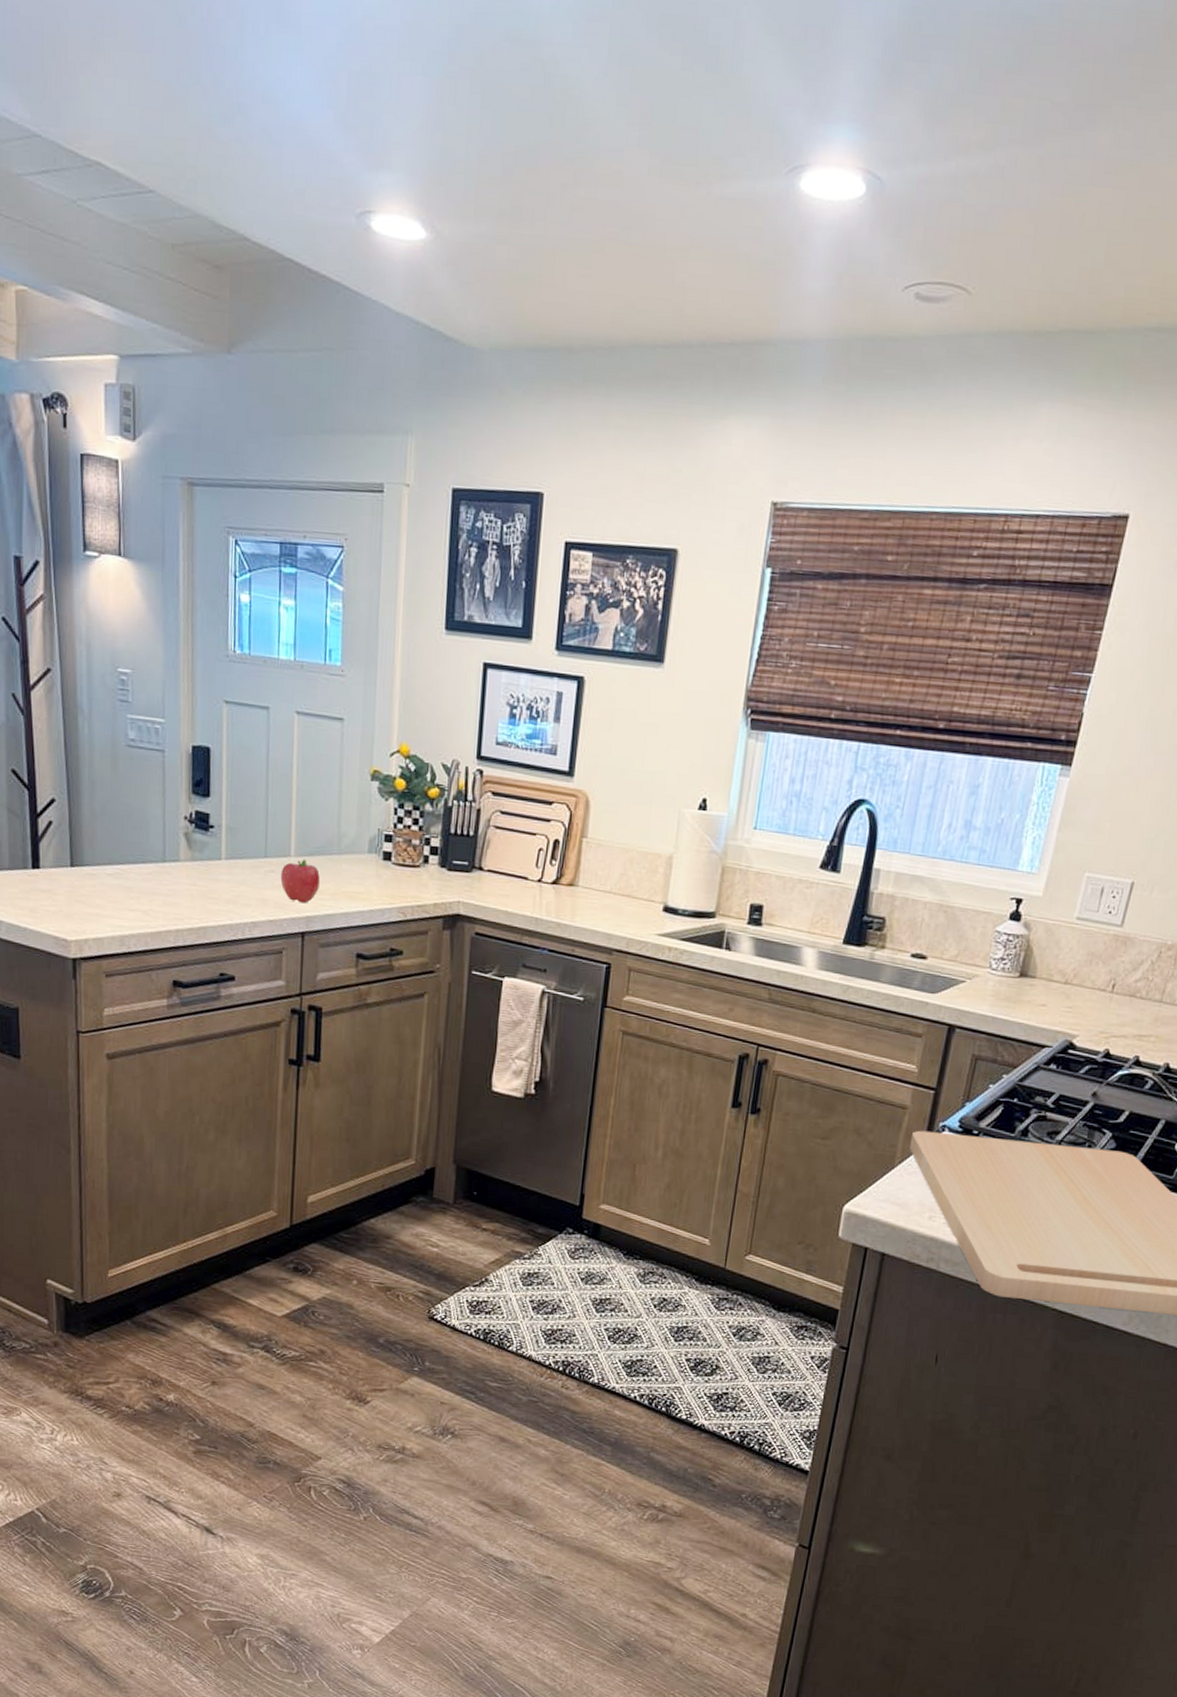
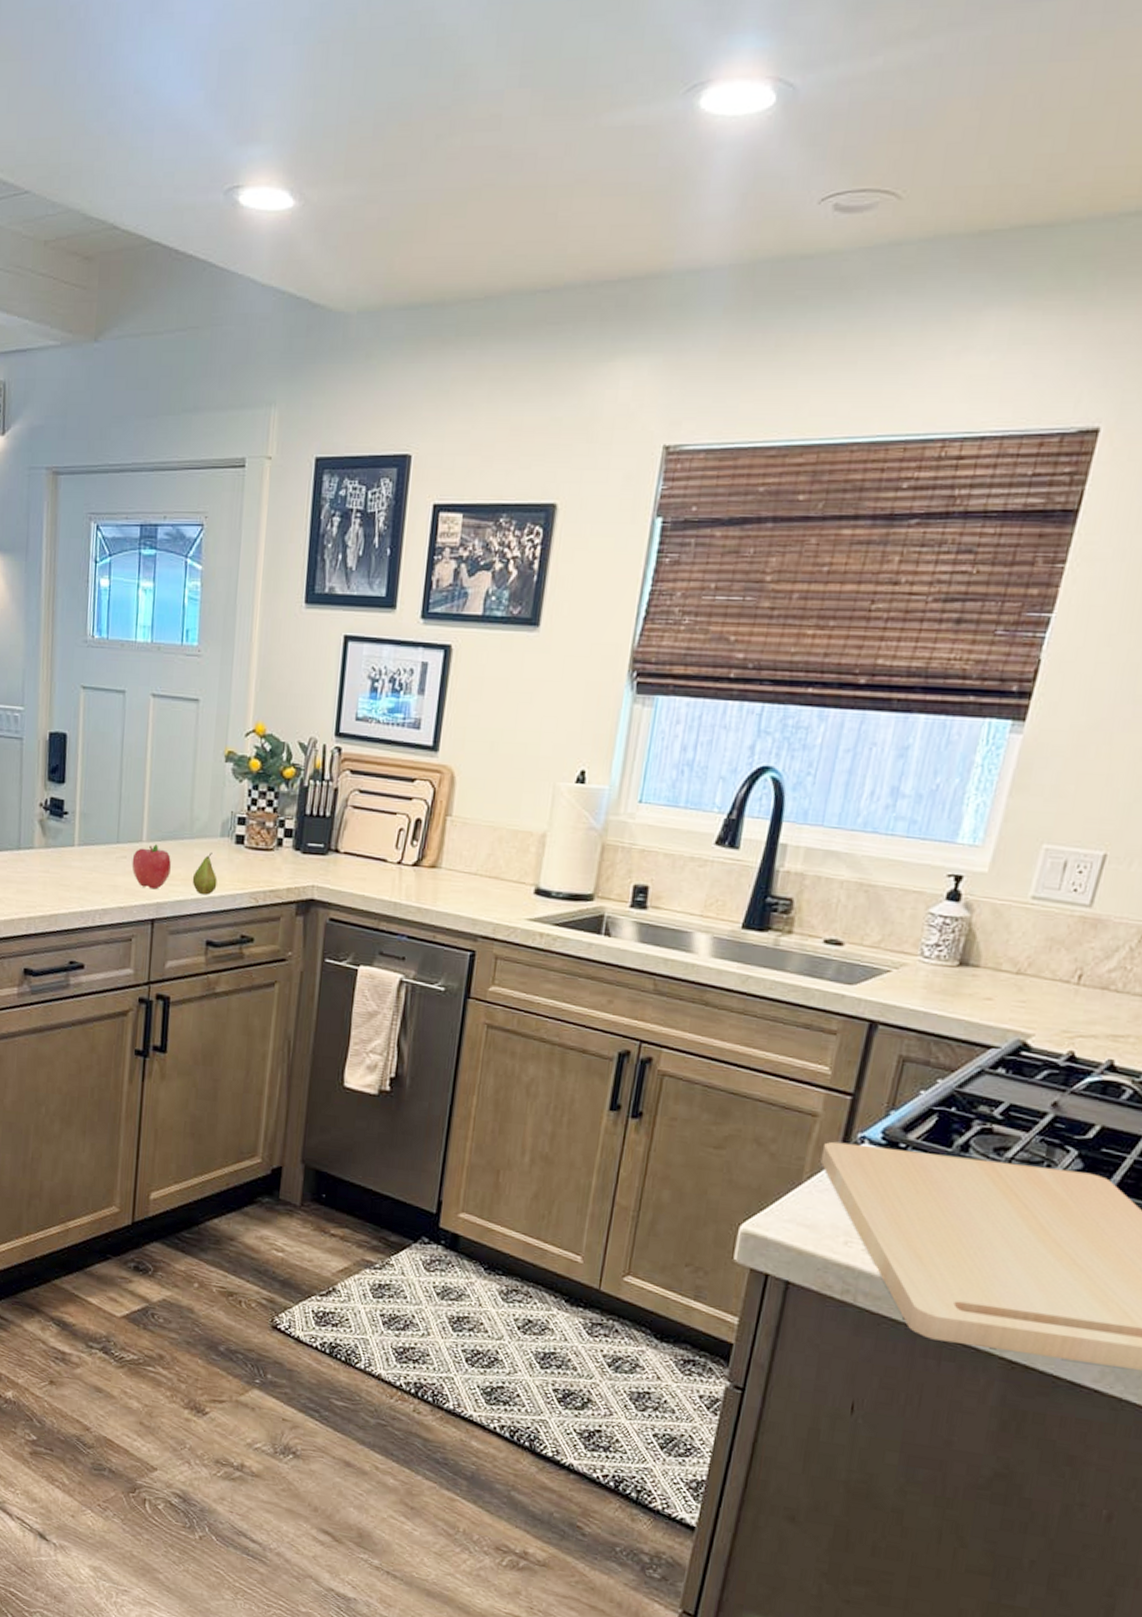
fruit: none [341,867,366,910] -> present [192,851,218,895]

